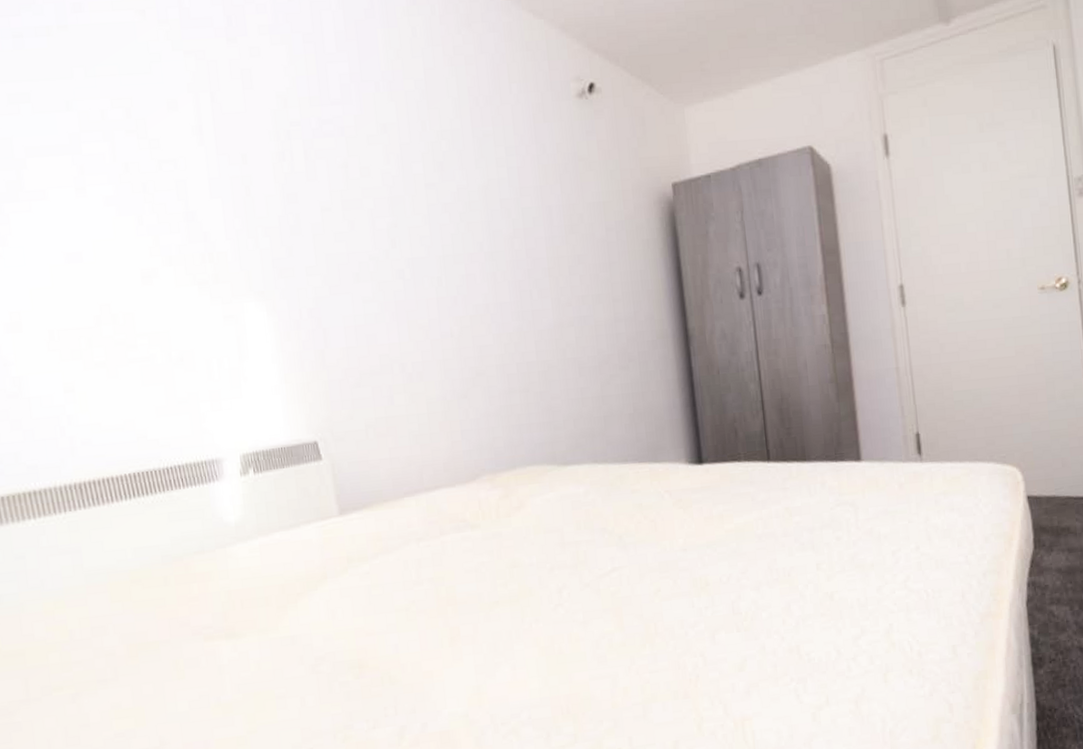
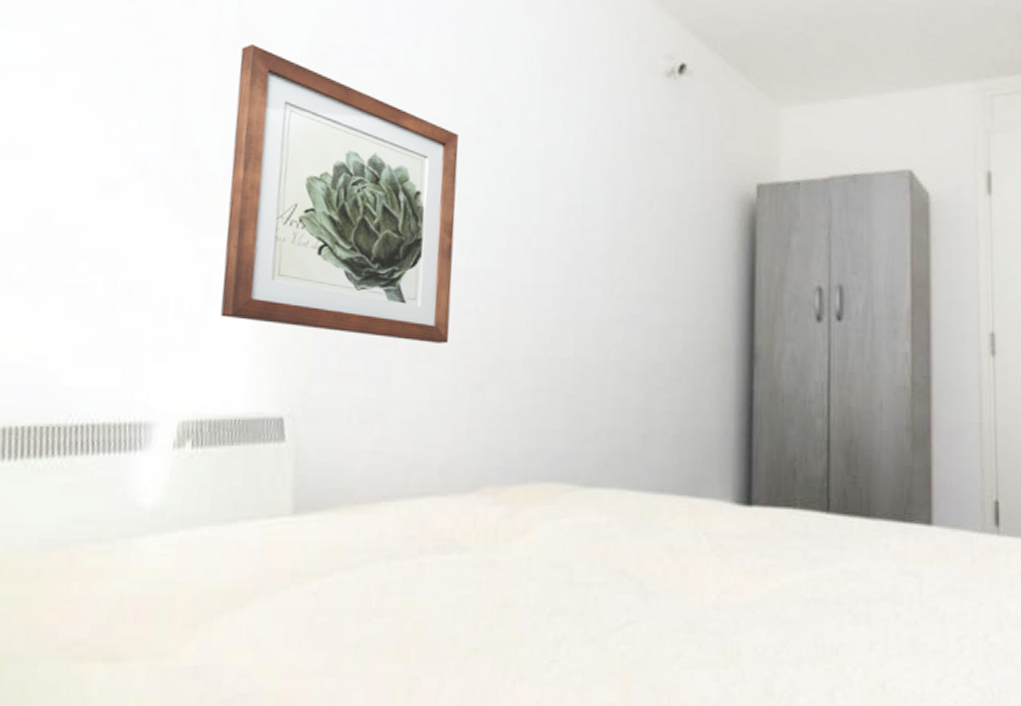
wall art: none [222,134,434,368] -> present [220,43,459,344]

